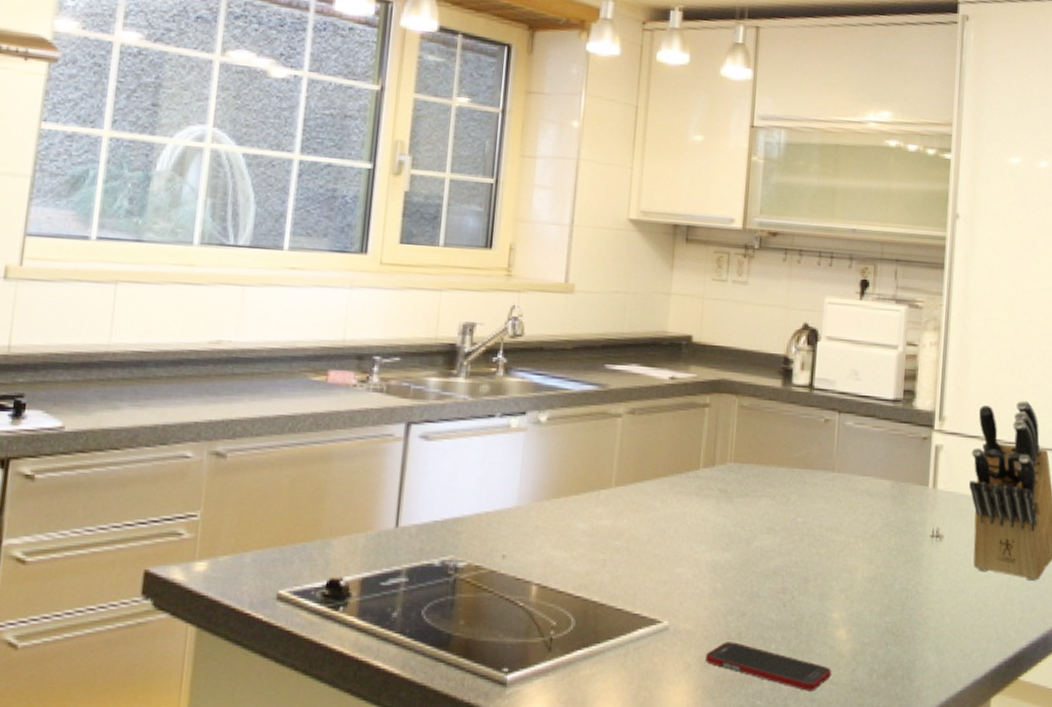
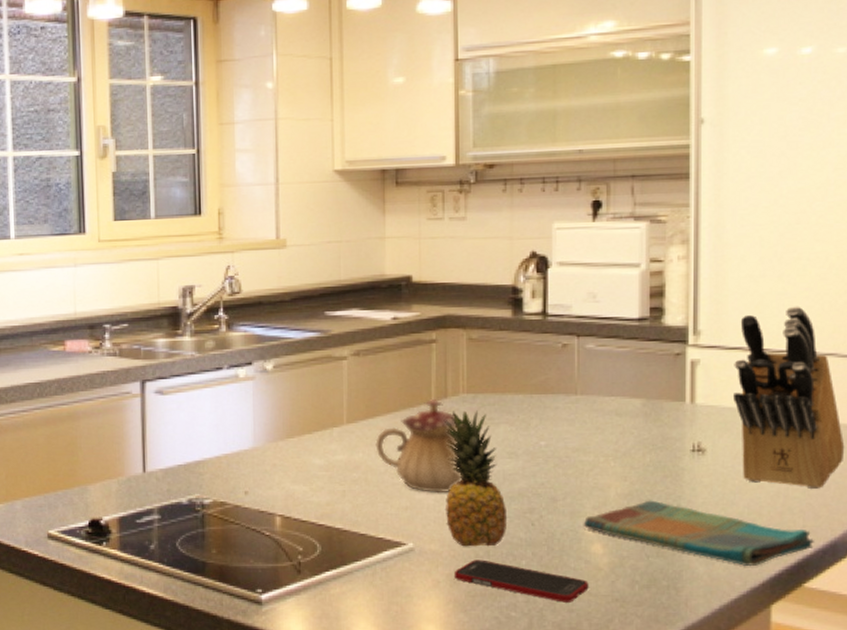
teapot: none [641,465,749,567] -> present [375,398,488,492]
fruit: none [702,480,761,628] -> present [444,410,506,547]
dish towel: none [830,585,1031,657] -> present [583,500,815,566]

